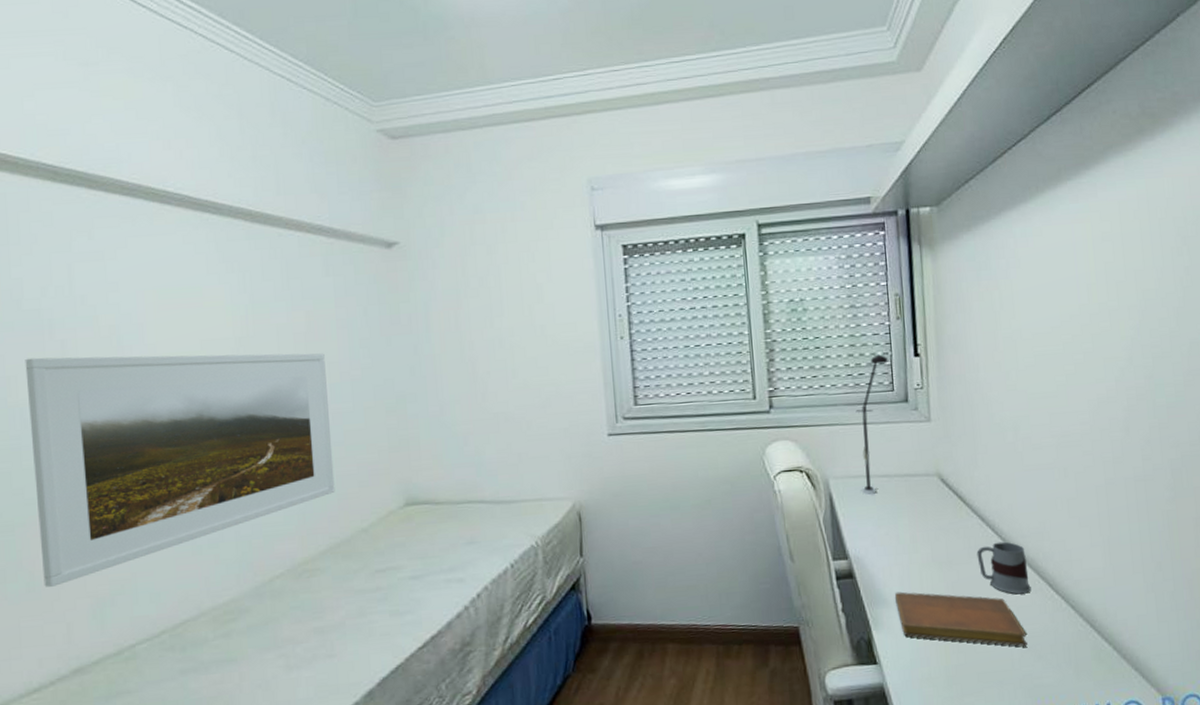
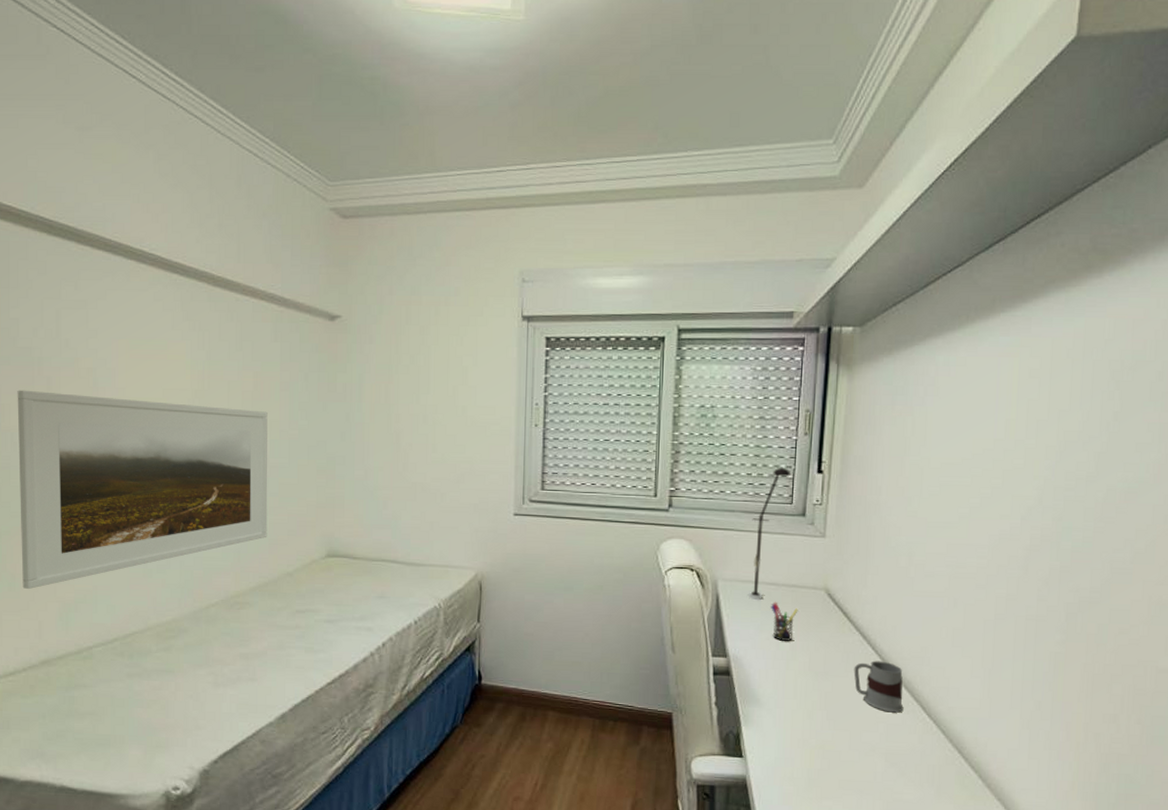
pen holder: none [885,494,914,535] -> present [770,601,798,642]
notebook: present [894,591,1027,646] -> none [767,694,893,761]

